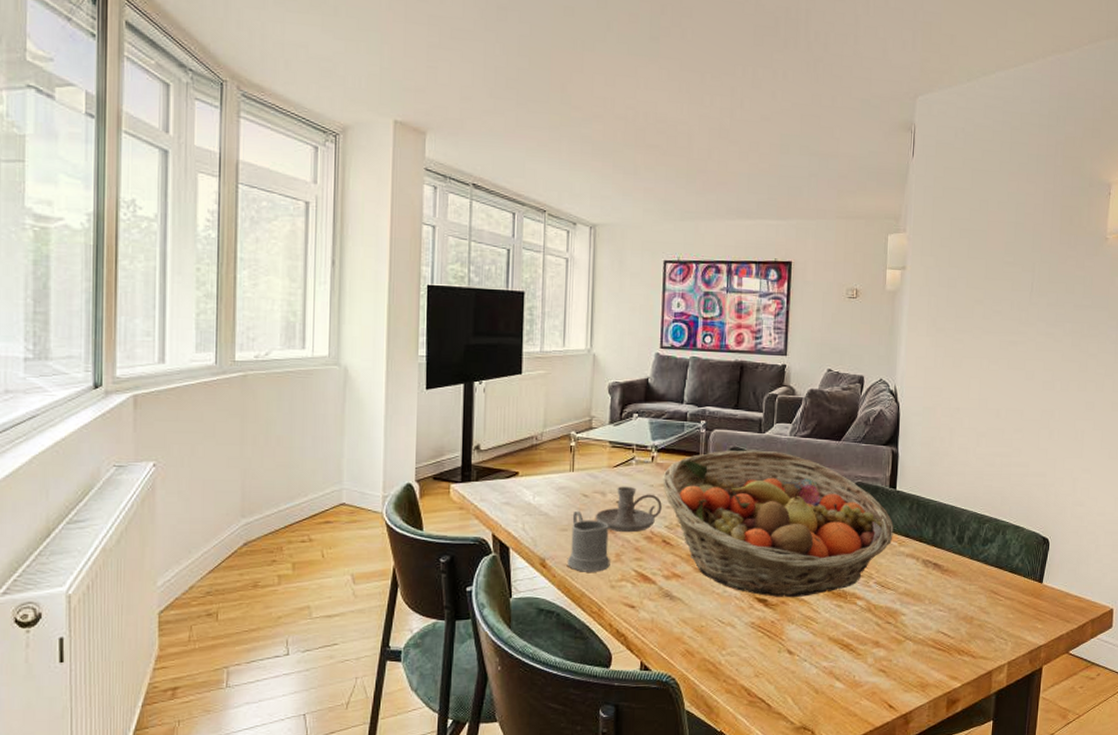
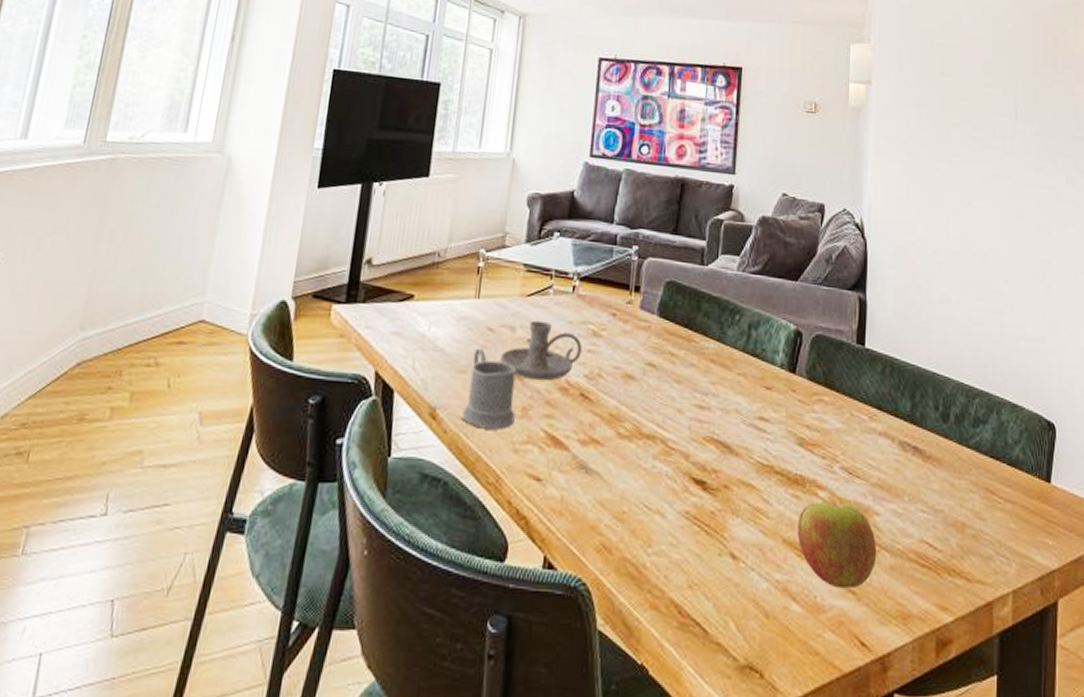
fruit basket: present [663,450,895,598] -> none [584,284,864,482]
apple: none [840,609,902,669] -> present [797,503,876,589]

